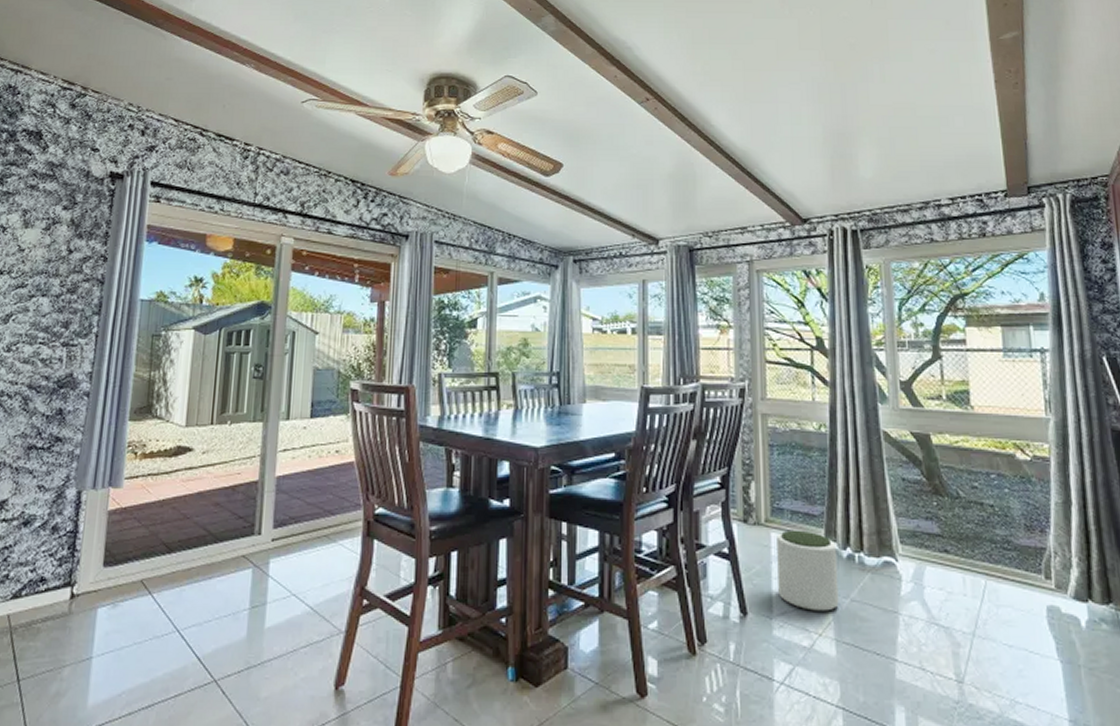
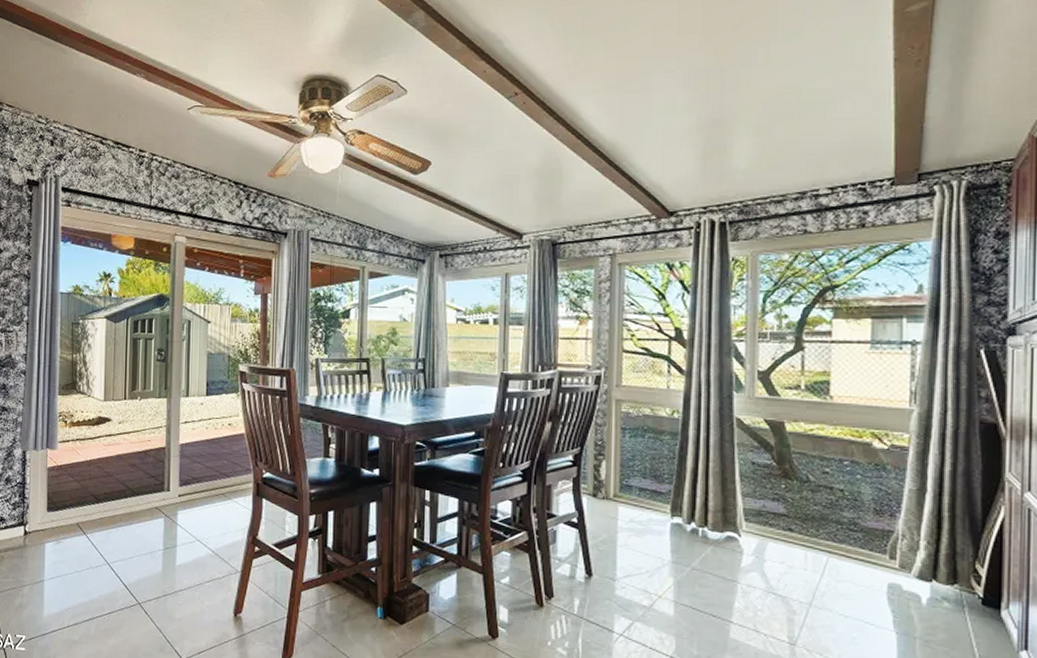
plant pot: present [776,529,839,611] -> none [622,504,681,577]

